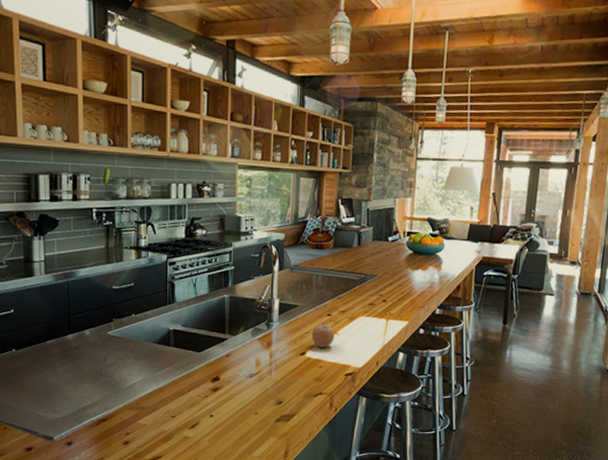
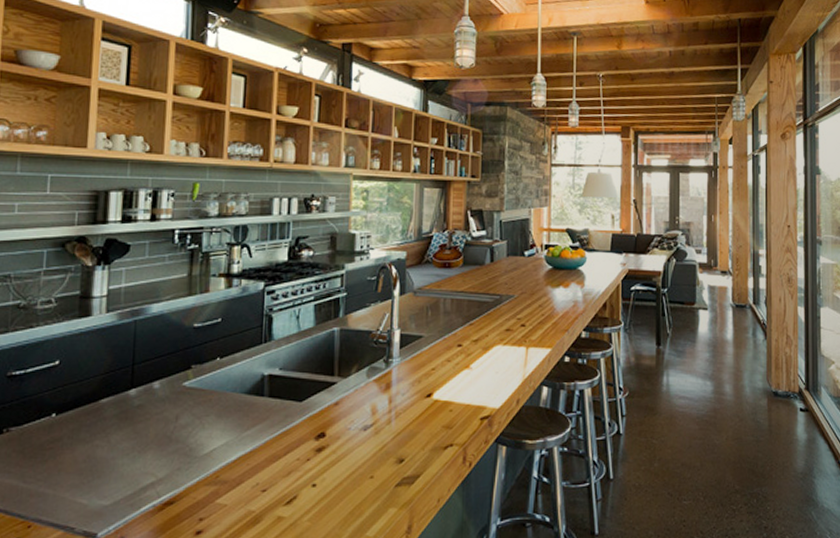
fruit: present [312,322,335,348] -> none [440,355,467,386]

